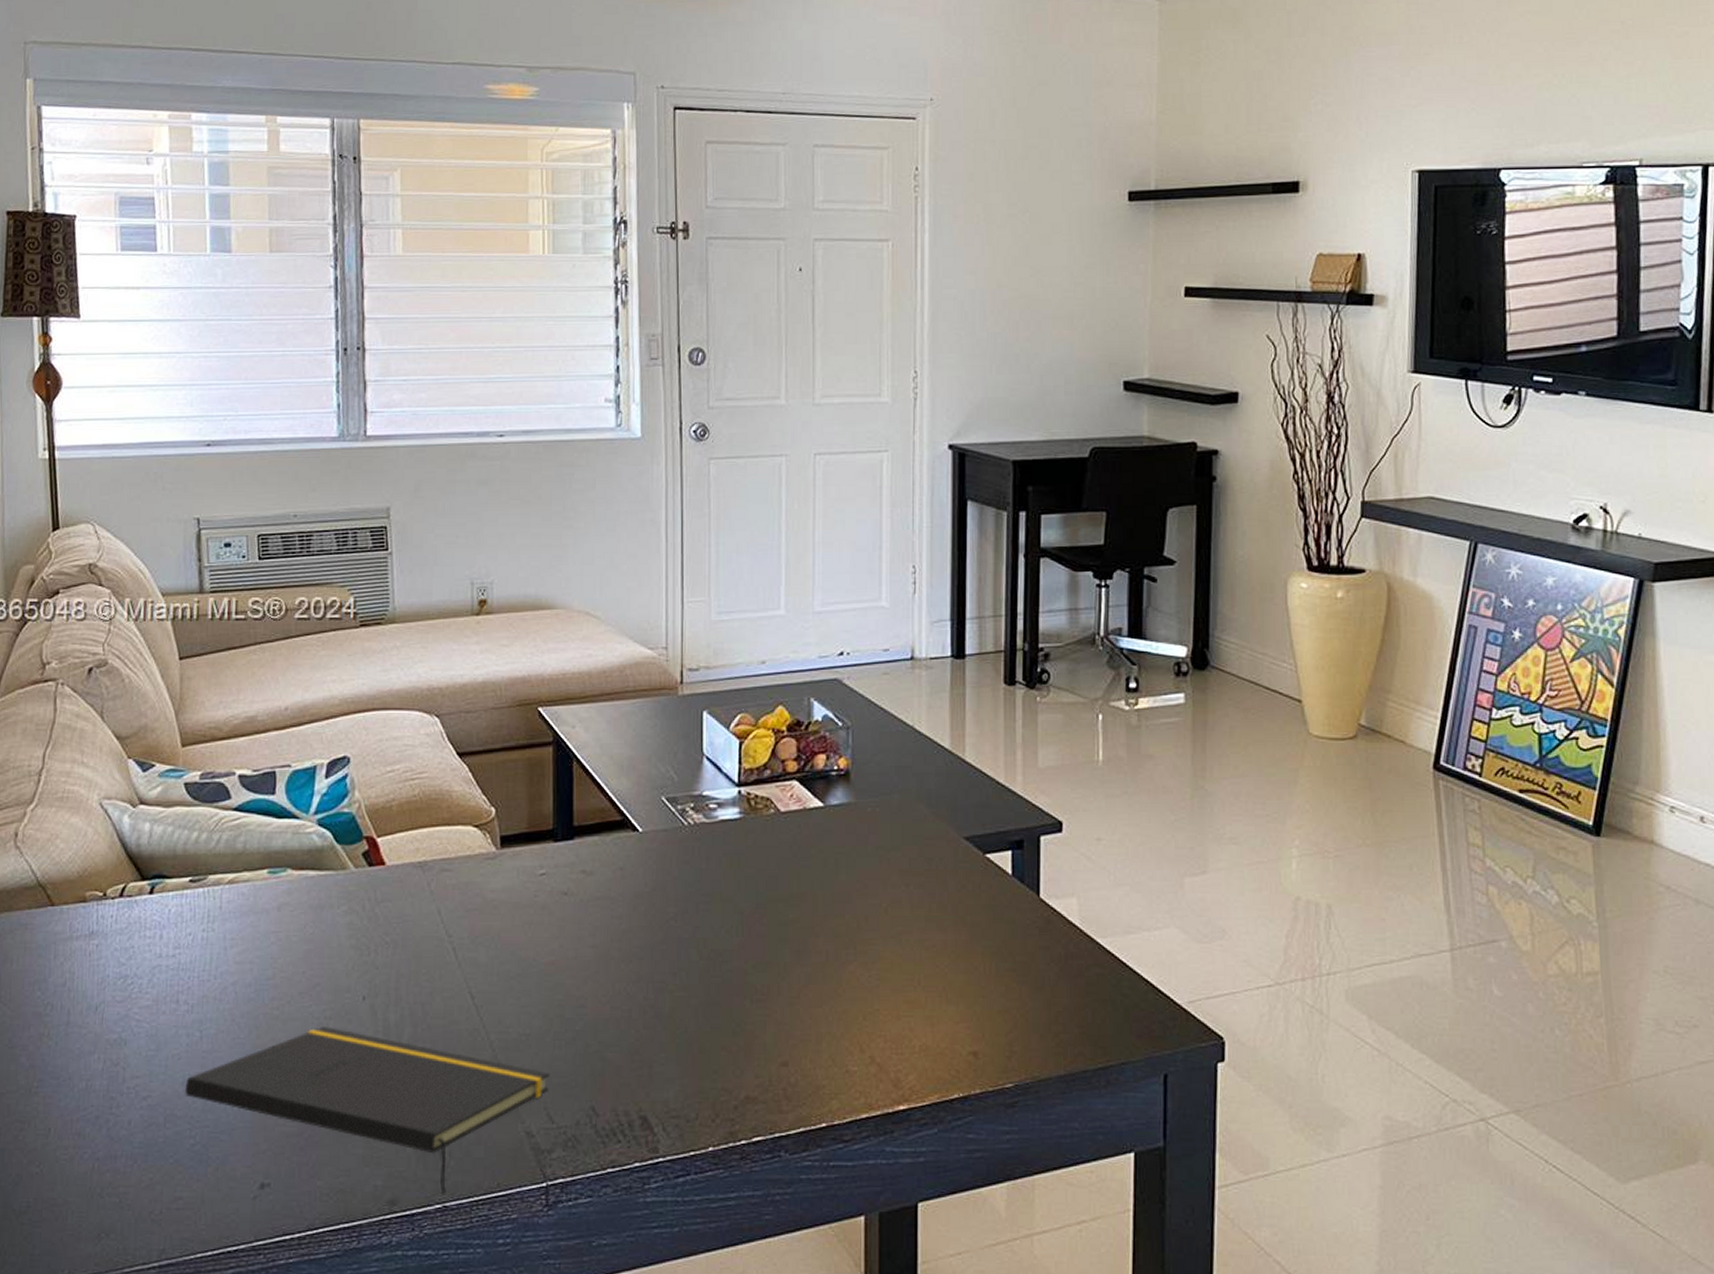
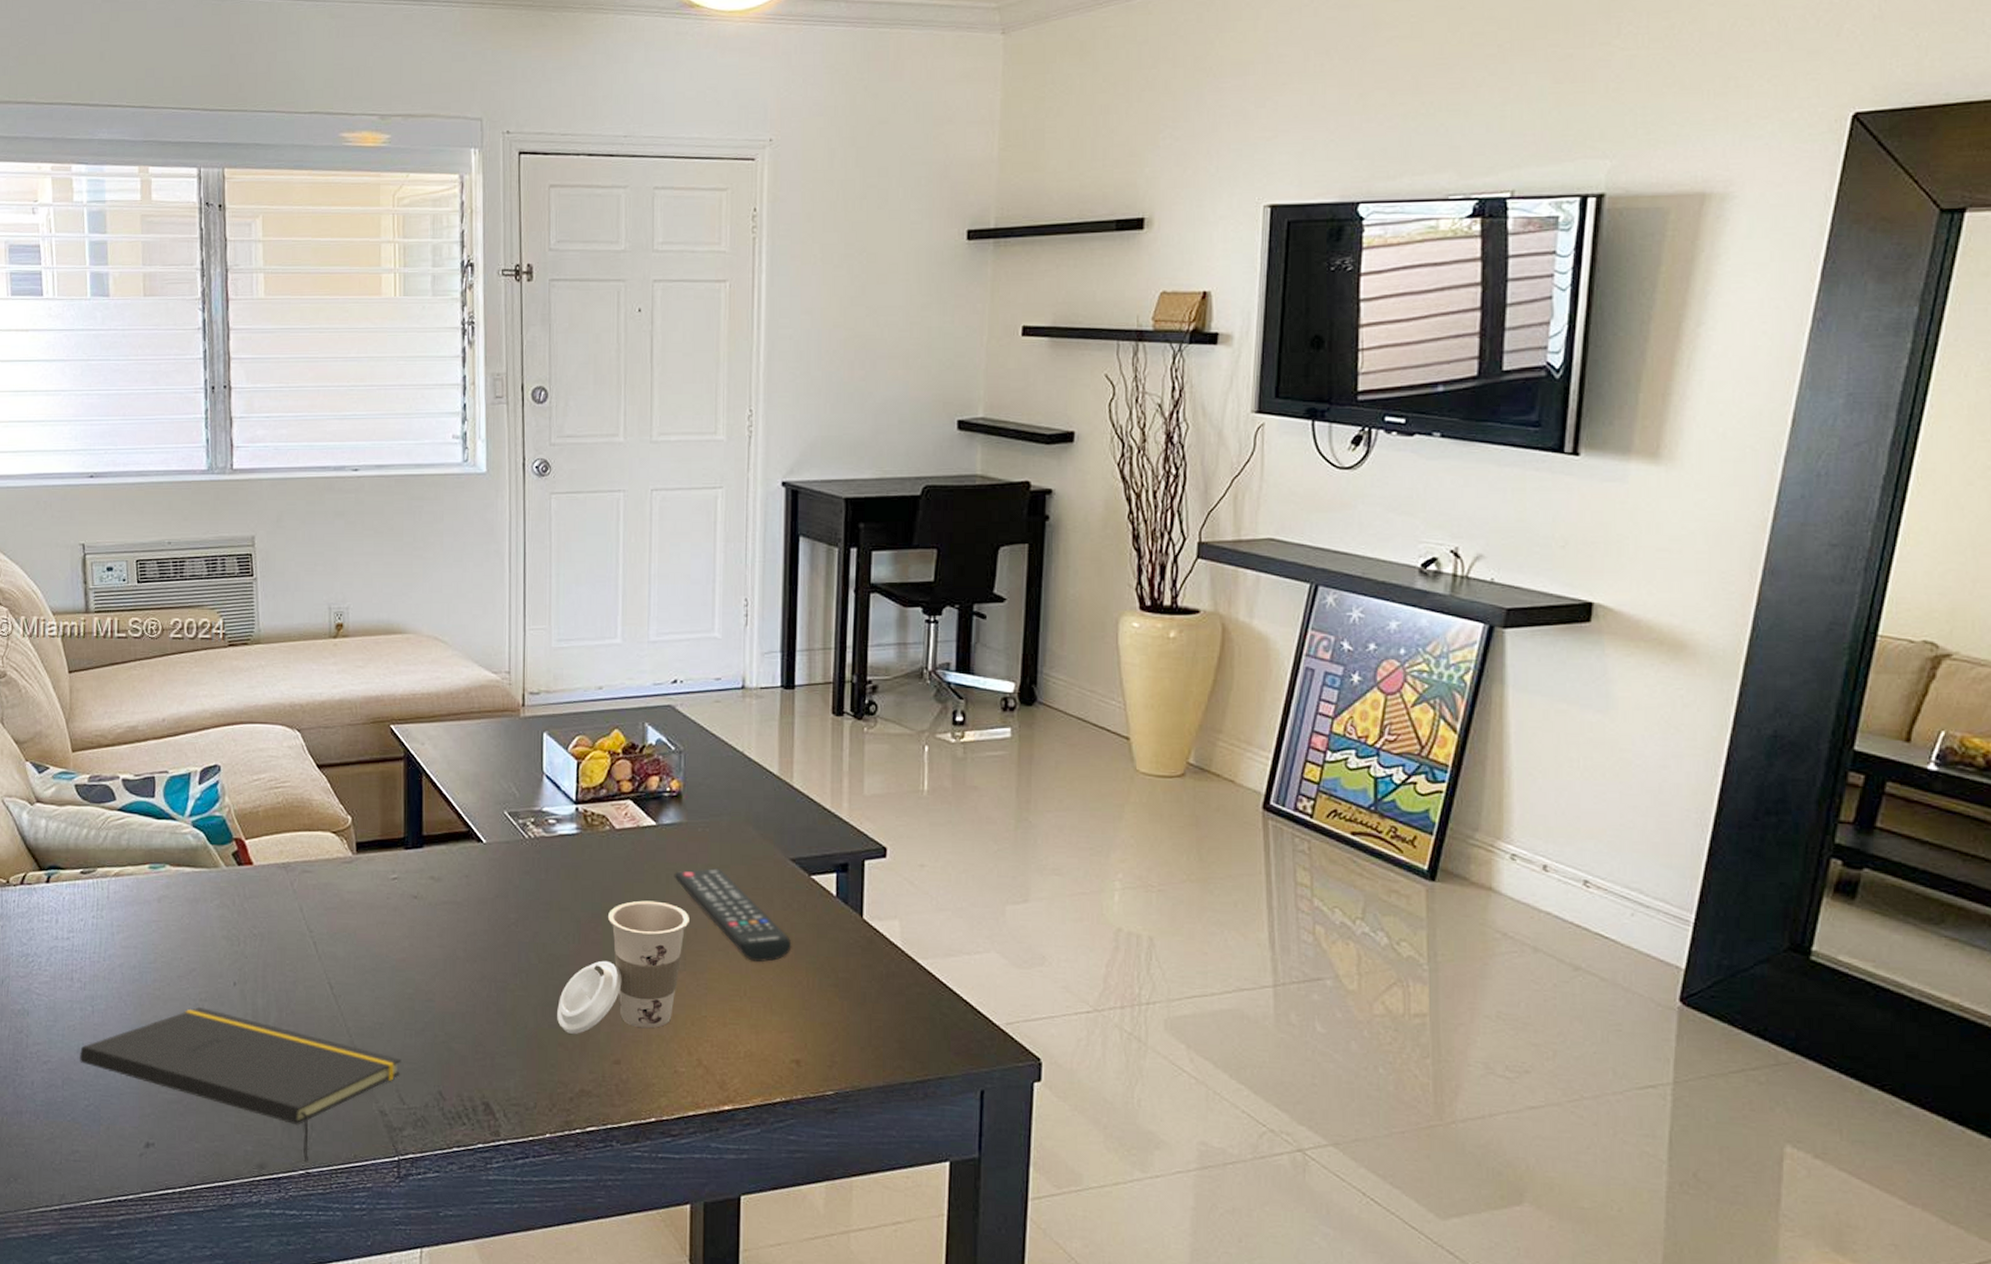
cup: none [720,887,860,1036] -> present [557,900,689,1034]
remote control: none [843,850,967,948] -> present [674,868,792,962]

